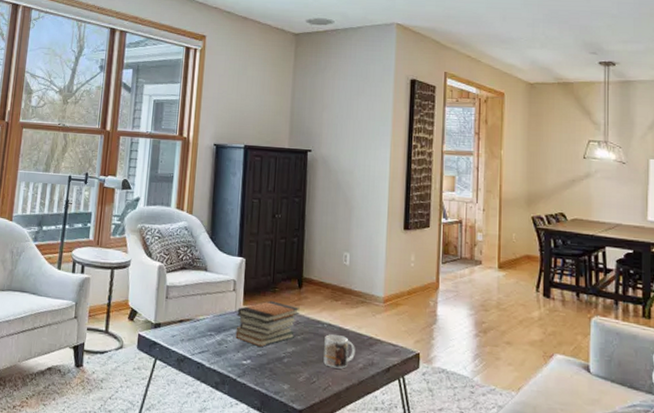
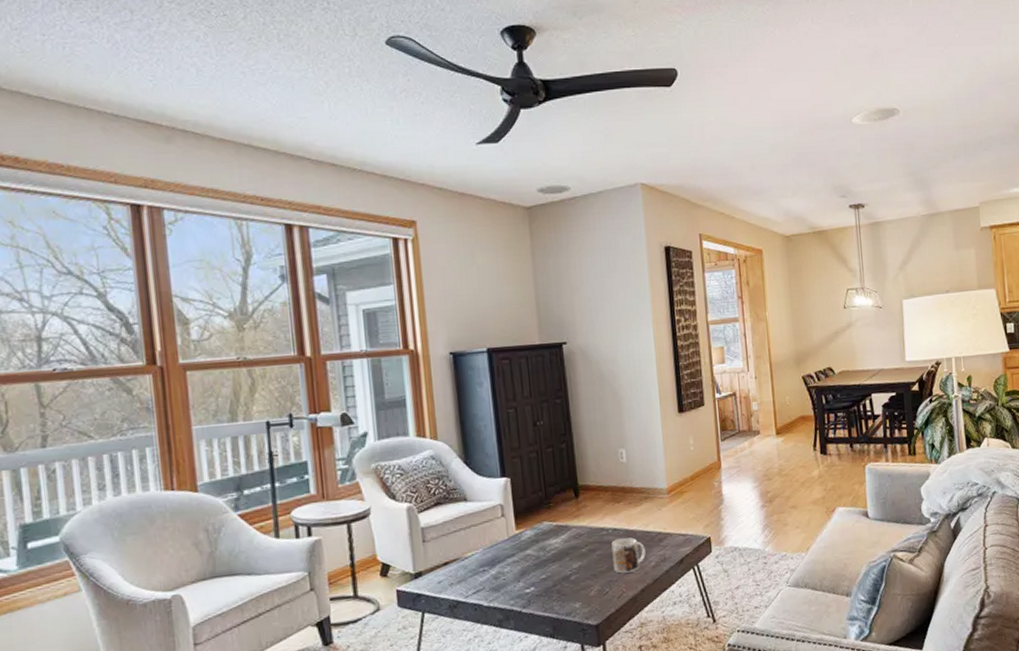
book stack: present [235,301,300,347] -> none [510,517,580,570]

